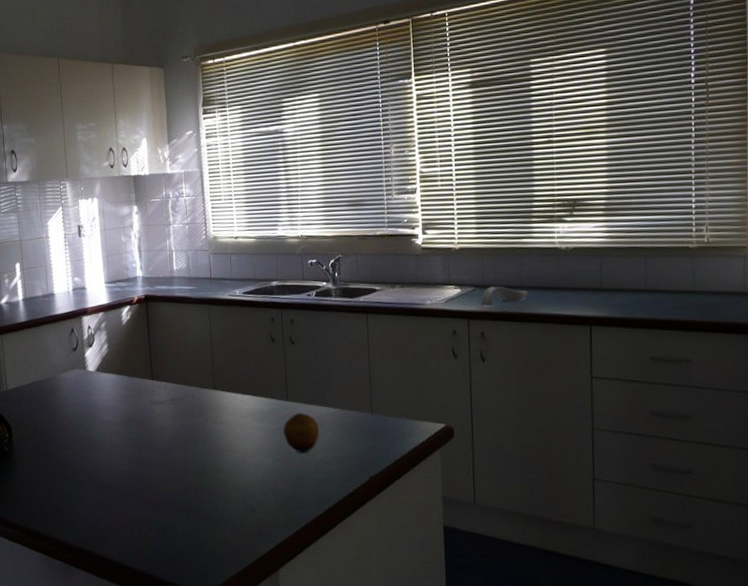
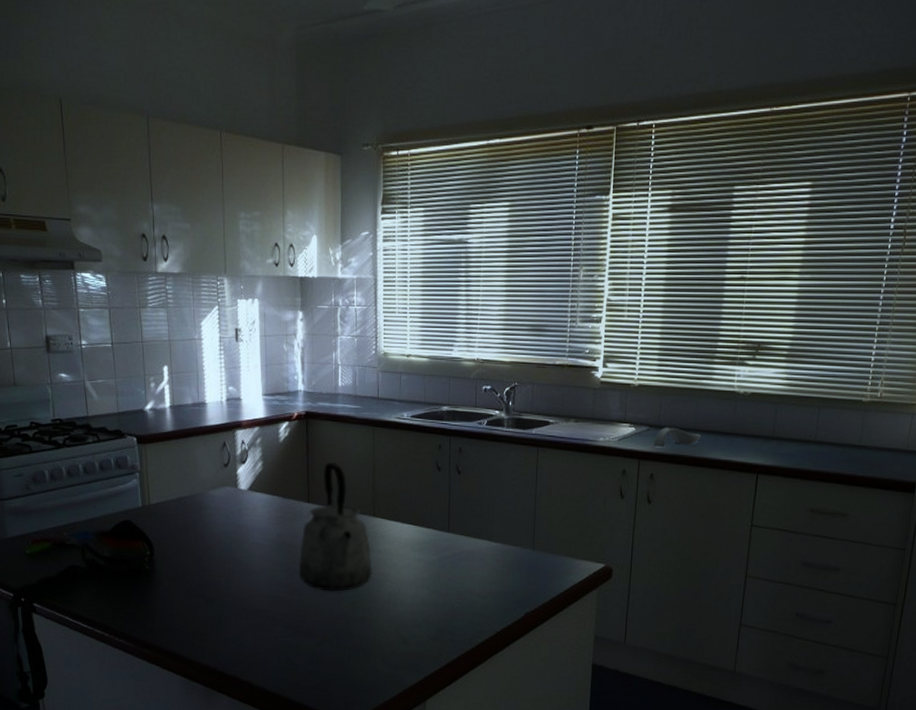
kettle: none [146,341,217,464] -> present [298,462,372,592]
fruit: present [283,412,320,454] -> none [442,545,479,587]

